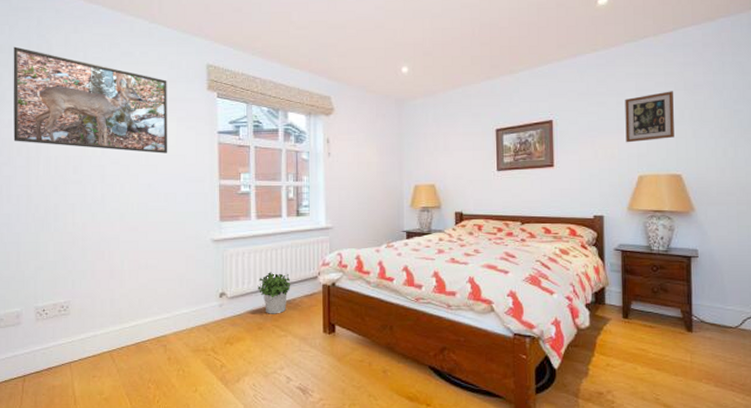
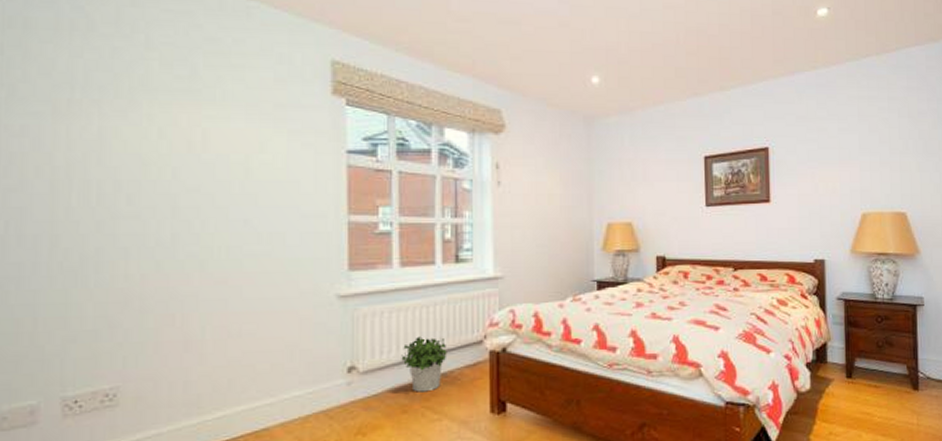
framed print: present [13,46,168,154] -> none [28,20,274,178]
picture frame: present [625,91,674,143] -> none [847,118,899,176]

